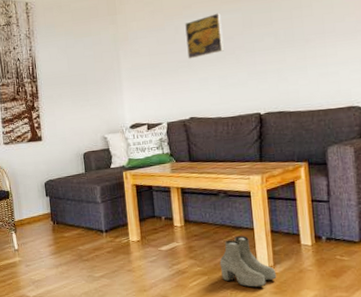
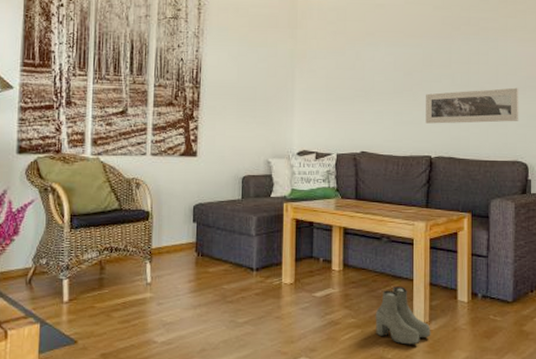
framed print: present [185,12,224,59] -> none [366,45,402,89]
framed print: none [249,34,352,83] -> present [426,87,519,124]

